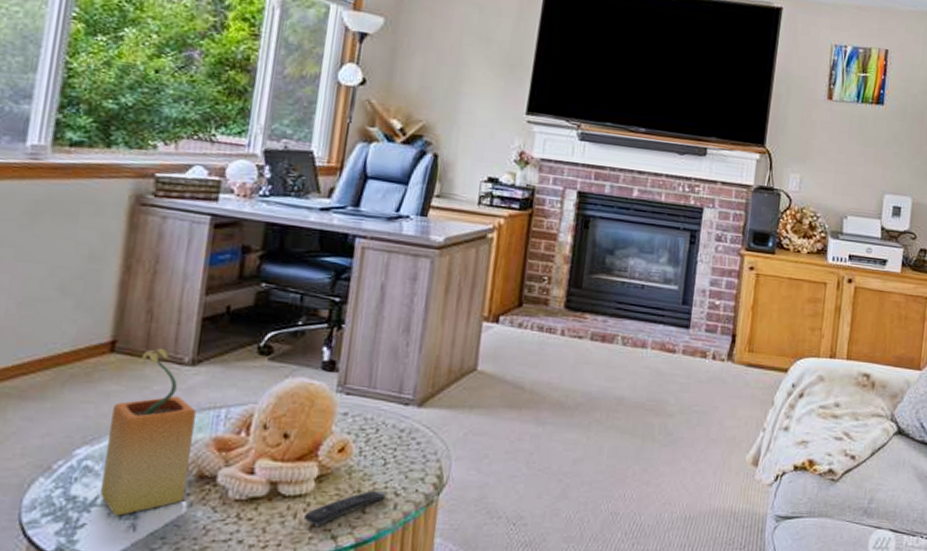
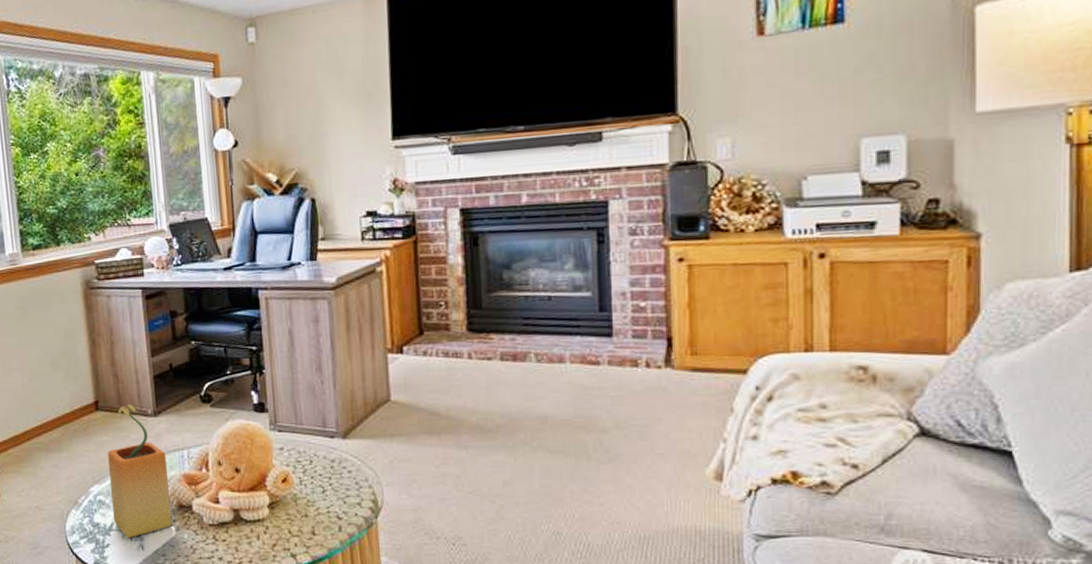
remote control: present [303,490,386,526] -> none [265,514,330,546]

